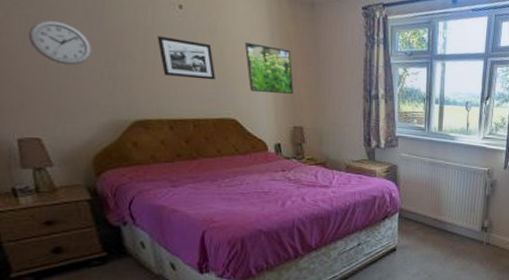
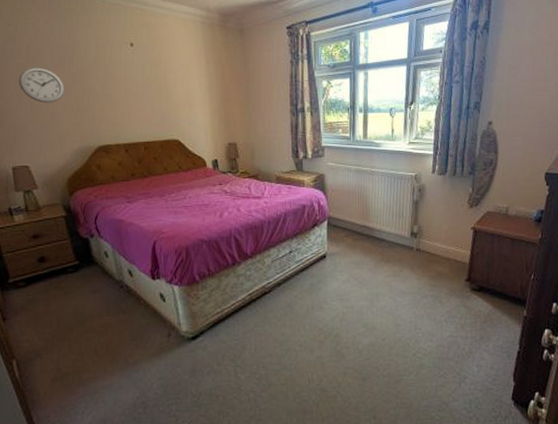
picture frame: present [157,36,216,80] -> none [114,72,161,106]
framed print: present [244,41,294,95] -> none [184,69,227,114]

